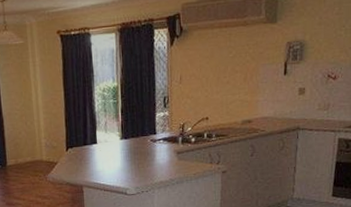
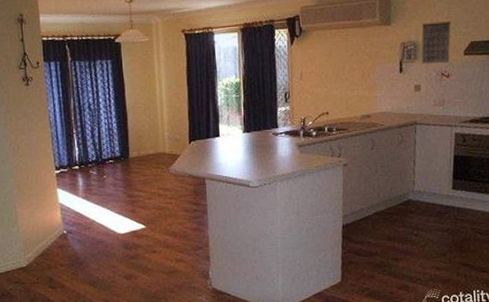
calendar: none [307,18,342,65] -> present [421,21,452,64]

